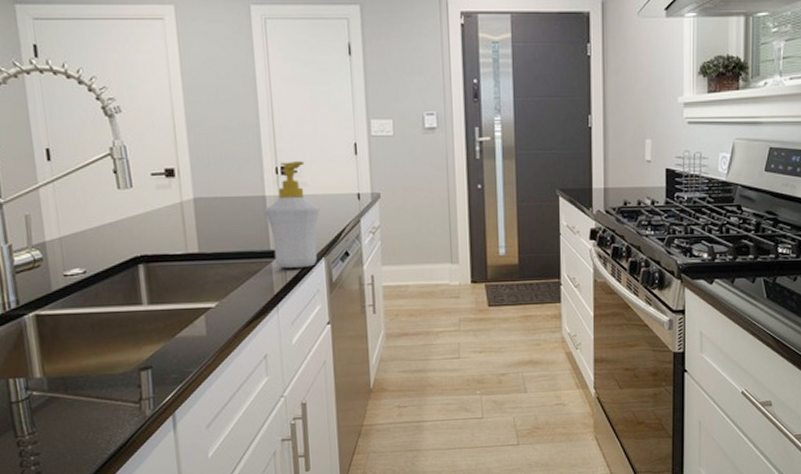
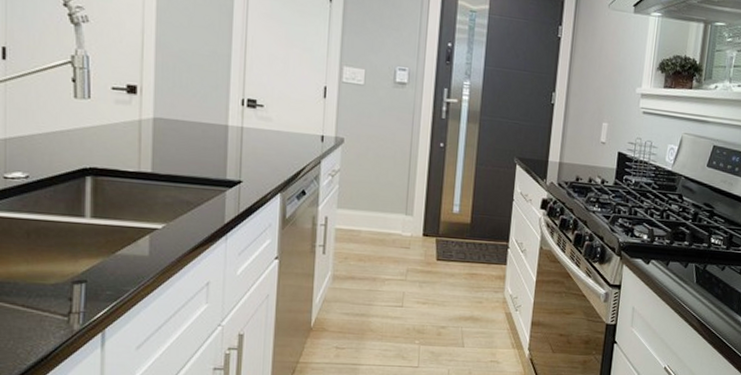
soap bottle: present [264,161,321,269] -> none [225,94,282,201]

